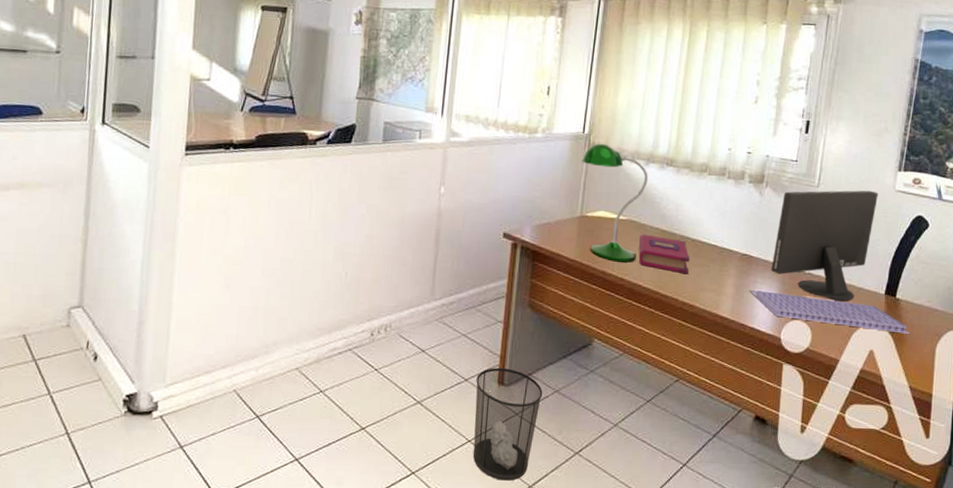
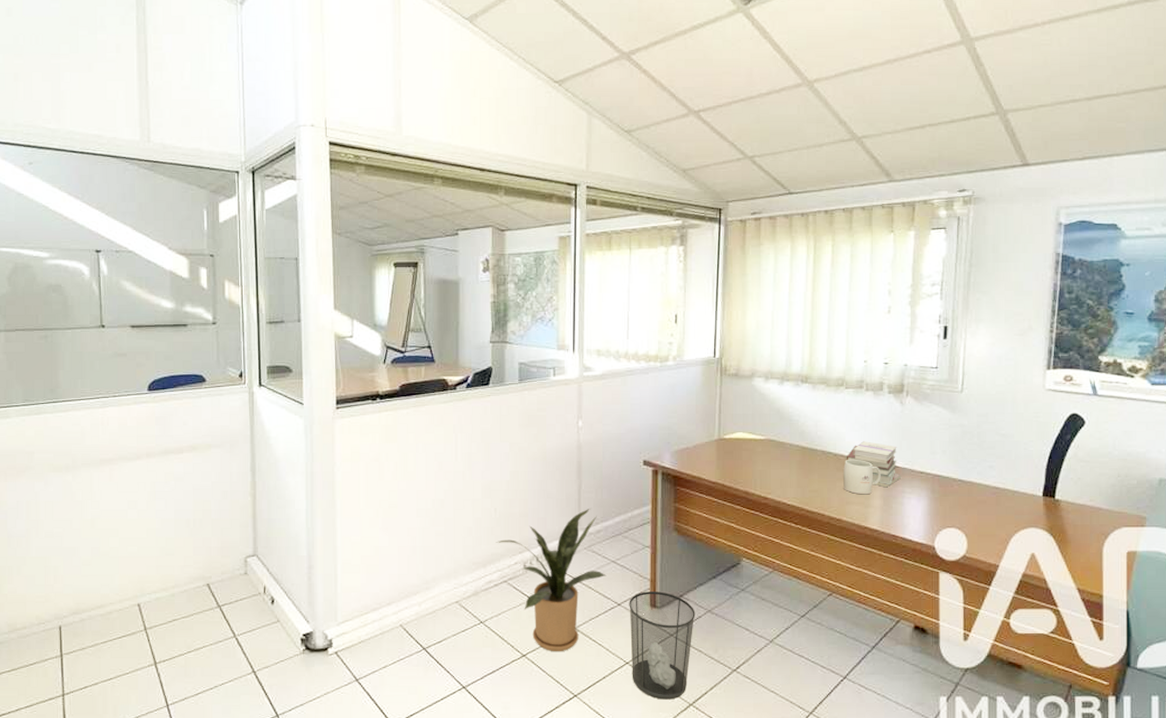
house plant: none [345,279,456,427] -> present [497,509,607,652]
desk lamp: present [581,143,648,263] -> none [714,366,783,481]
book: present [638,234,690,275] -> none [779,452,833,489]
mug: none [698,245,736,283] -> present [843,459,881,495]
books: none [703,228,755,277] -> present [846,441,902,488]
computer keyboard: present [749,290,910,334] -> none [897,500,1073,535]
computer monitor: present [771,190,878,302] -> none [918,391,1027,506]

